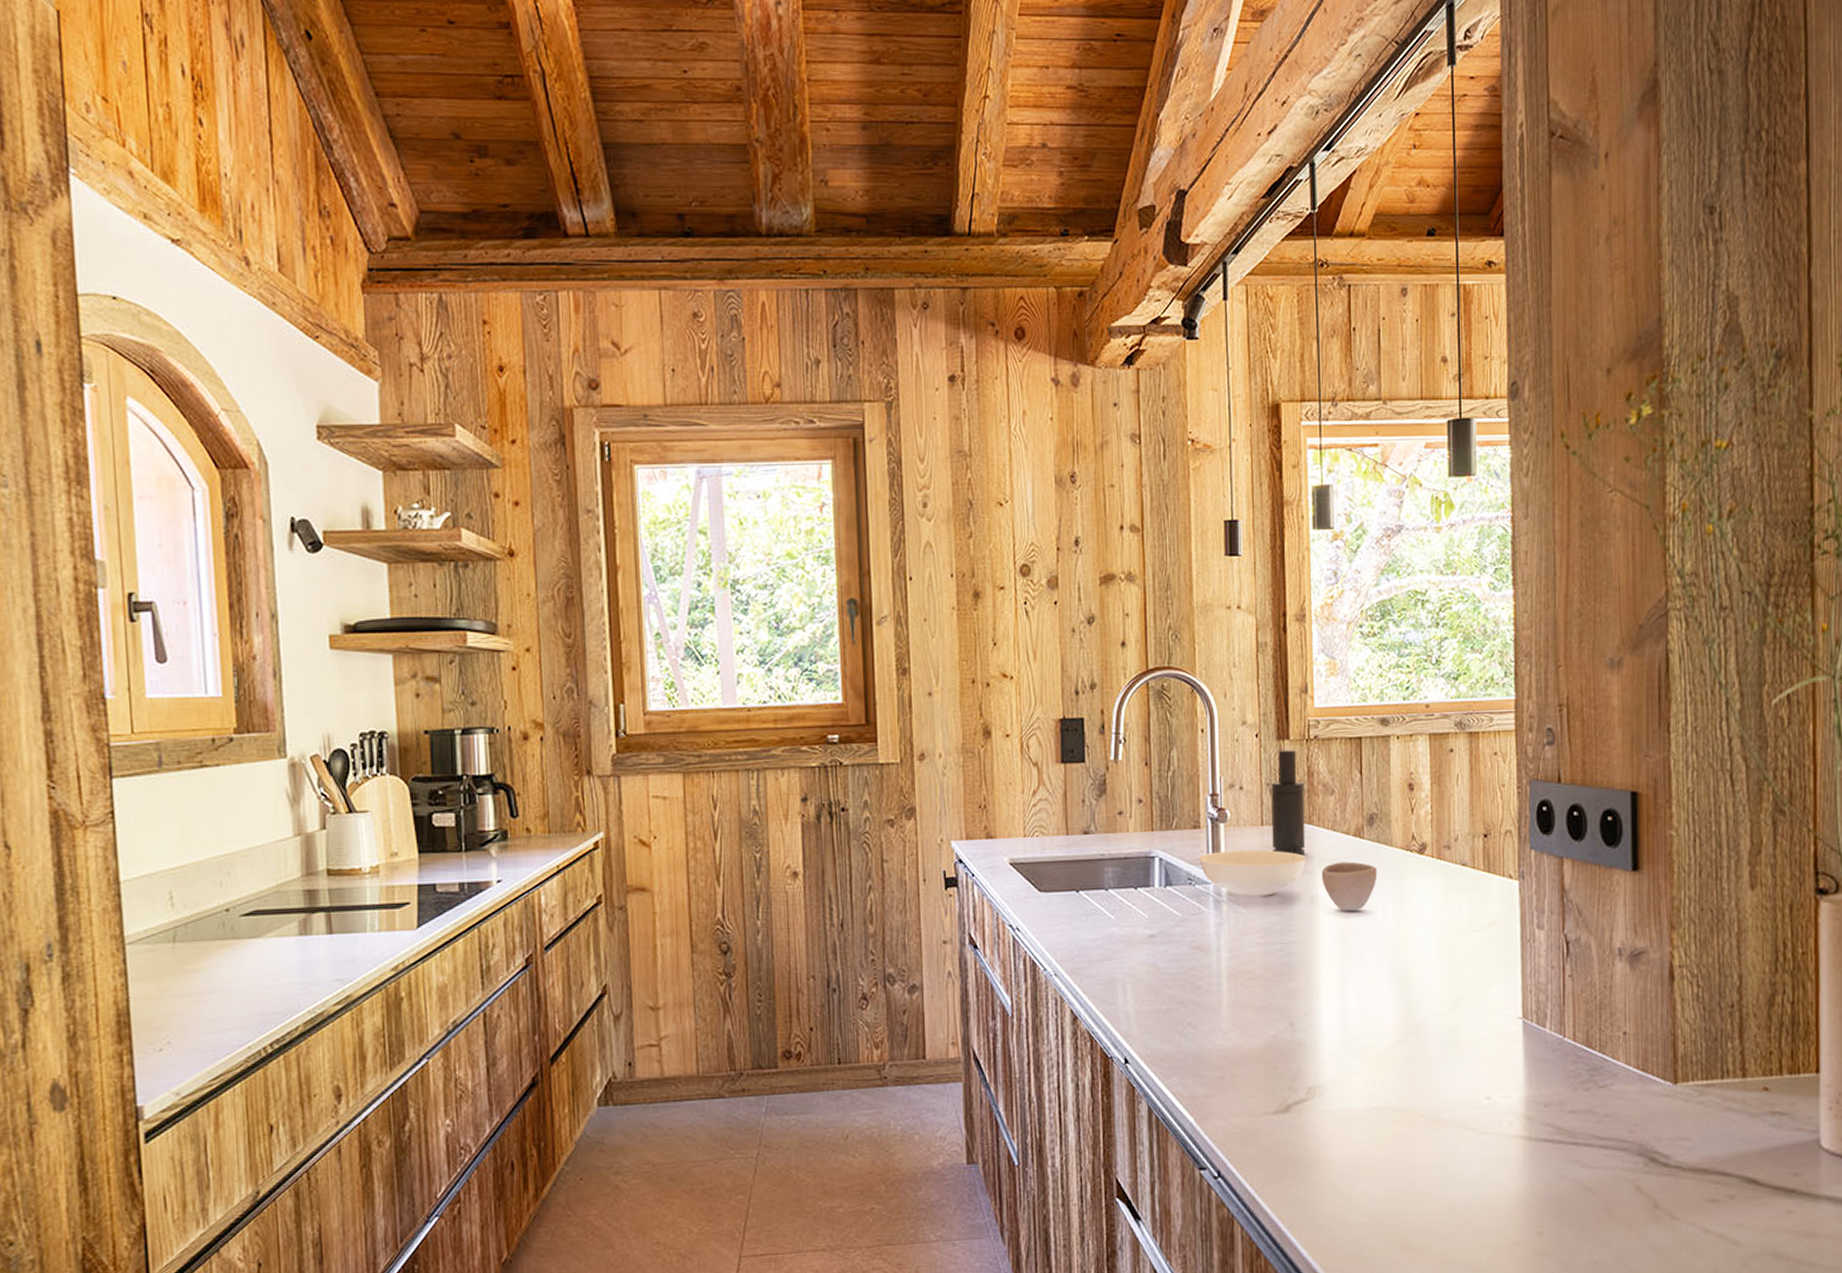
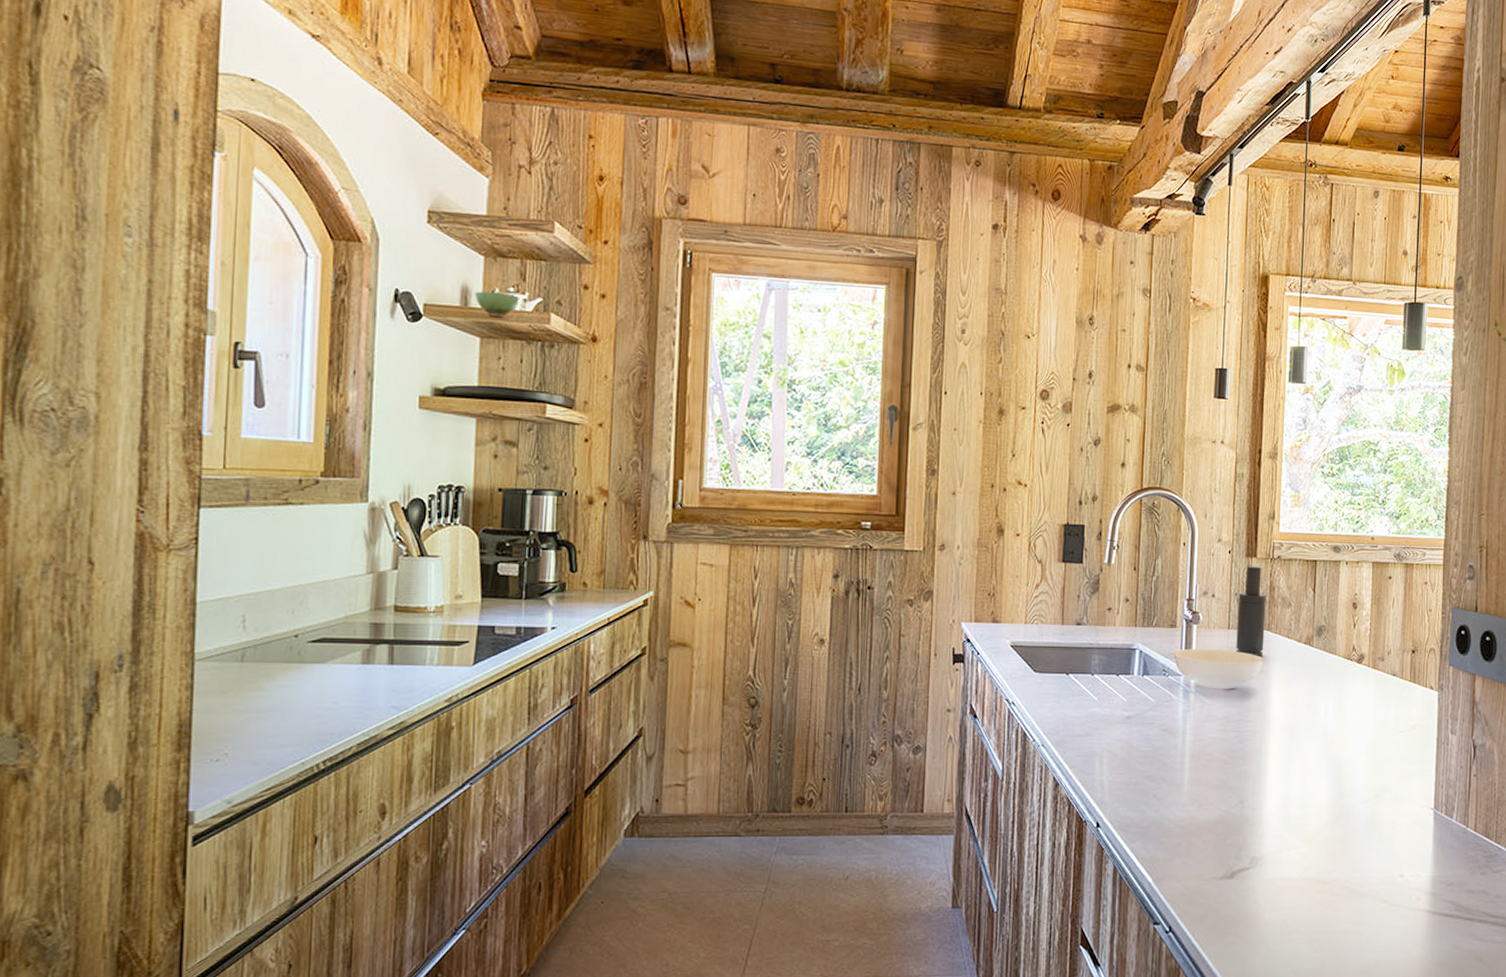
bowl: none [375,510,426,541] -> present [474,291,520,319]
cup: present [1321,861,1377,912] -> none [1275,665,1322,708]

